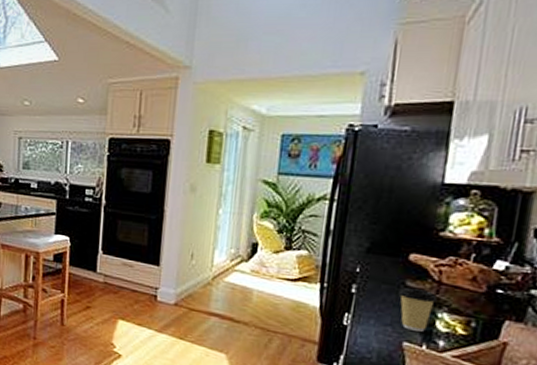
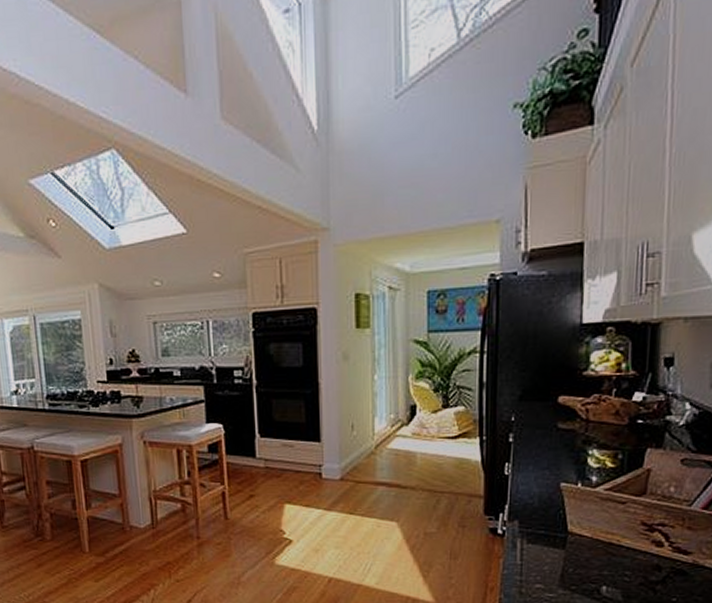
coffee cup: present [398,288,438,332] -> none [552,430,587,471]

